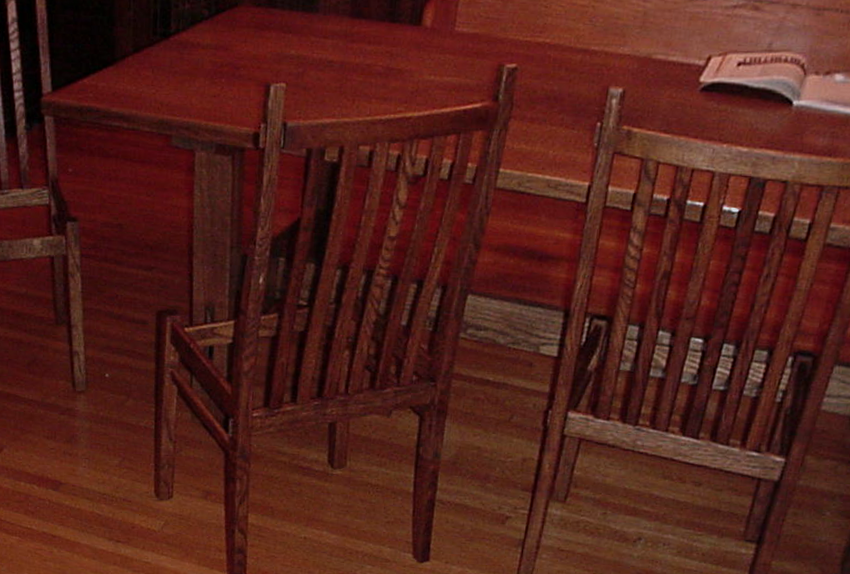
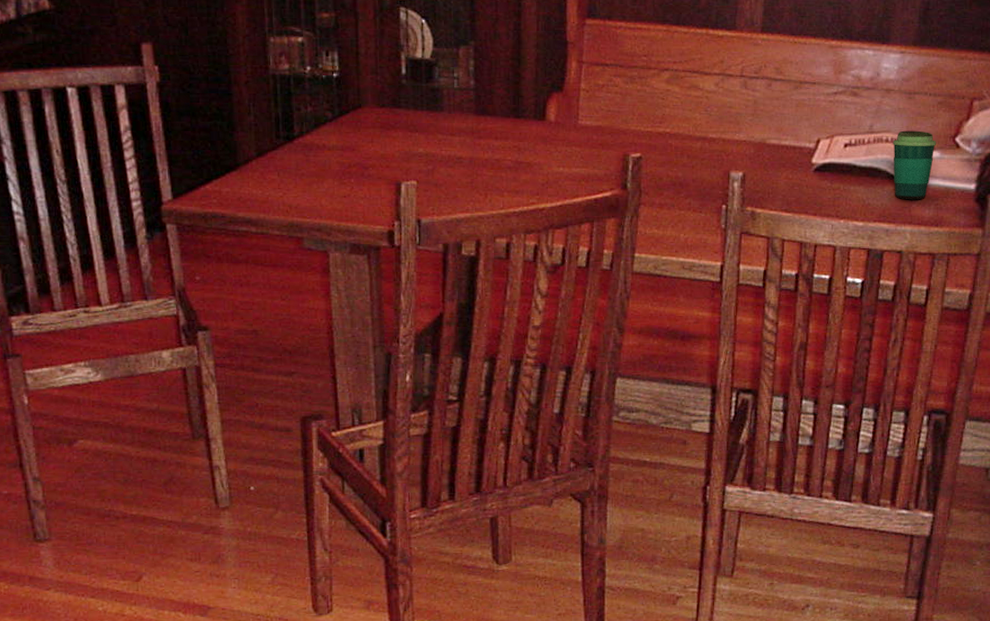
cup: none [787,50,843,127] -> present [893,130,937,200]

